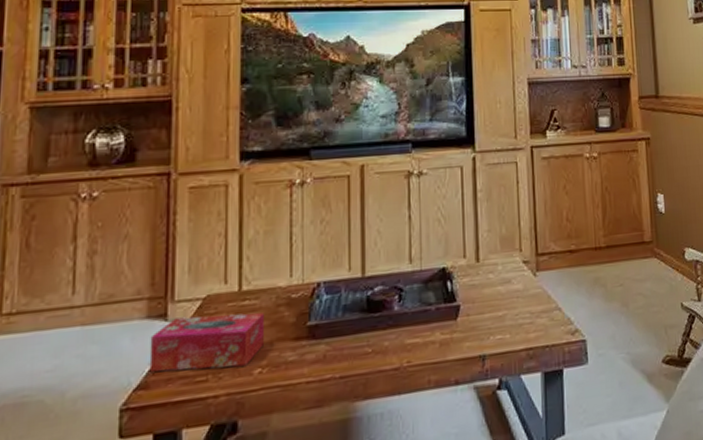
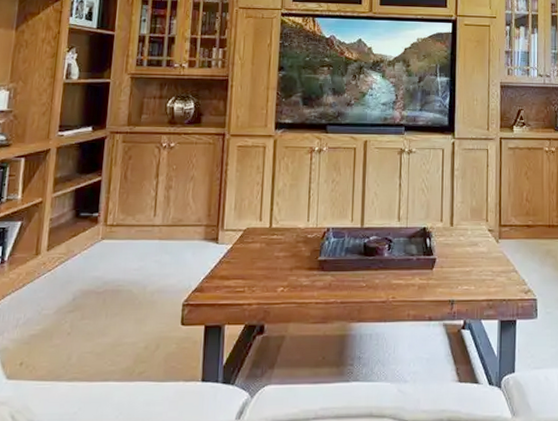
tissue box: present [149,313,264,372] -> none [204,242,287,284]

